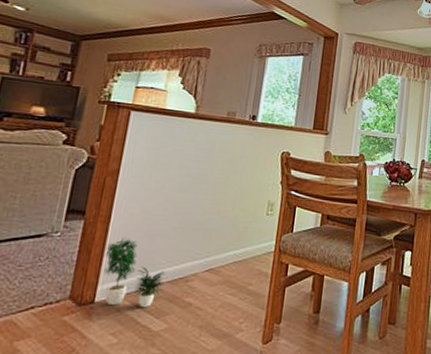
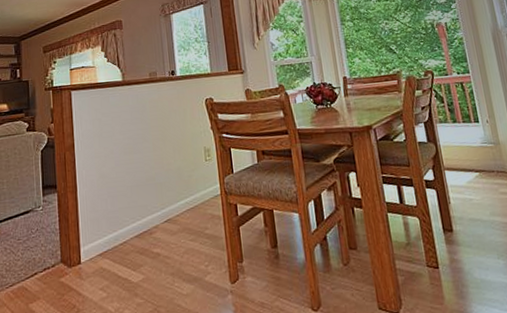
potted plant: present [103,238,165,308] -> none [79,202,133,265]

